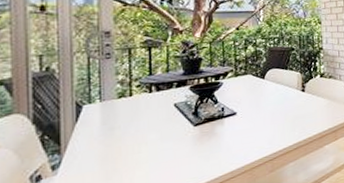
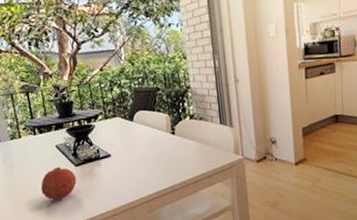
fruit: none [146,128,193,166] -> present [40,167,77,200]

